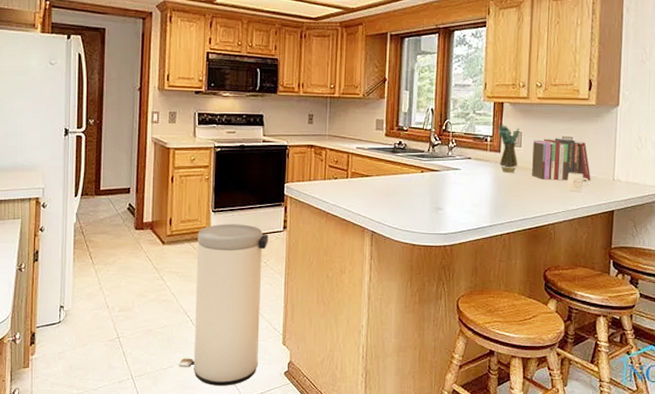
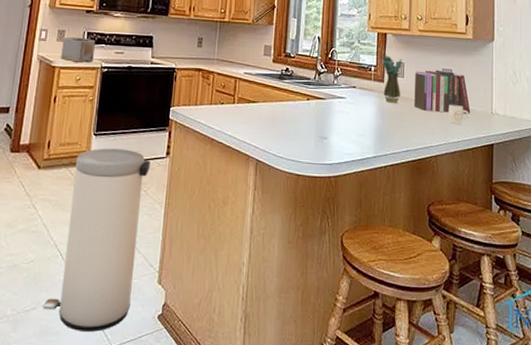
toaster: none [174,118,207,144] -> present [61,36,96,64]

